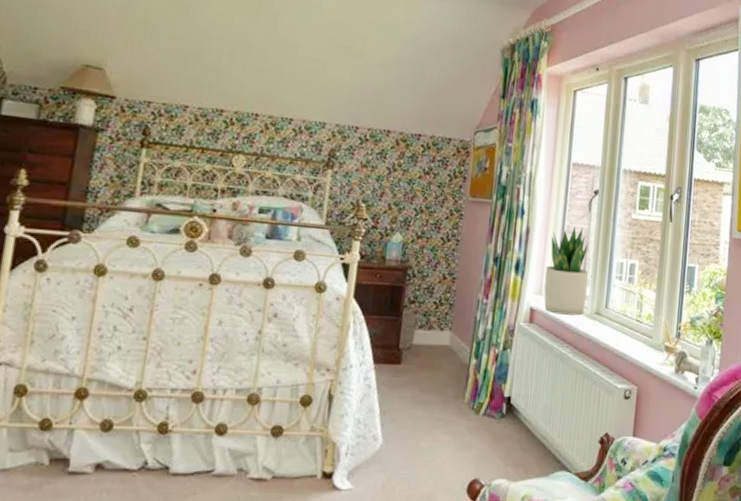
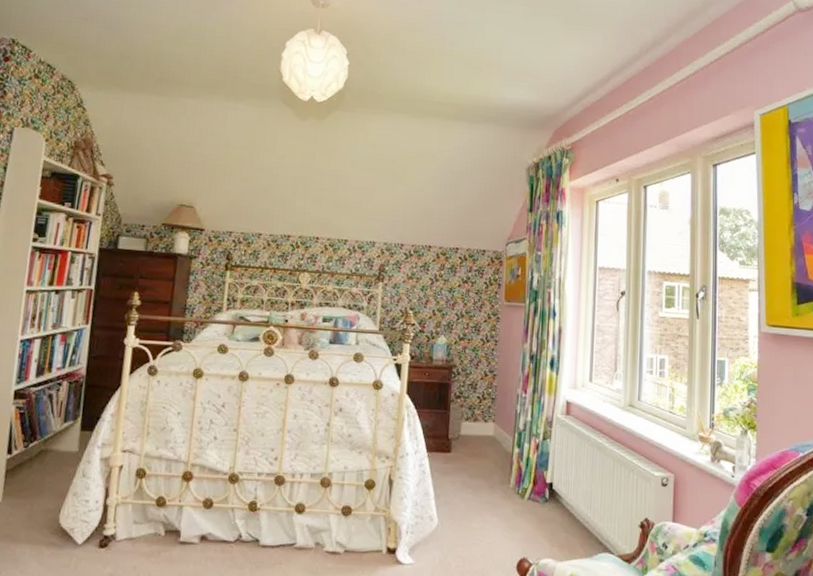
planter: present [544,227,589,316] -> none [578,326,620,408]

